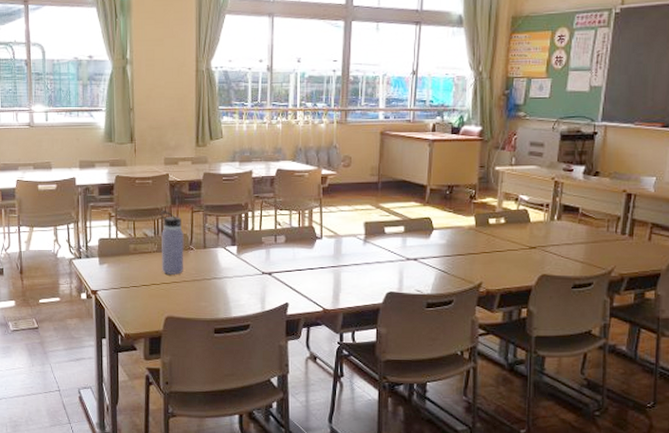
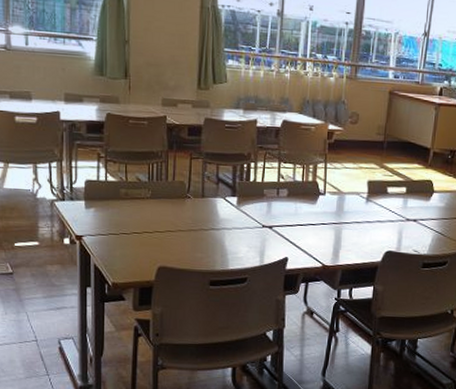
water bottle: present [160,211,184,275] -> none [154,155,181,223]

